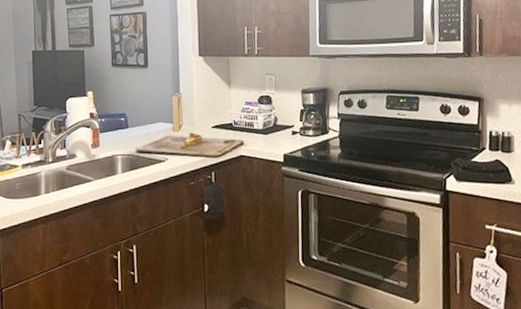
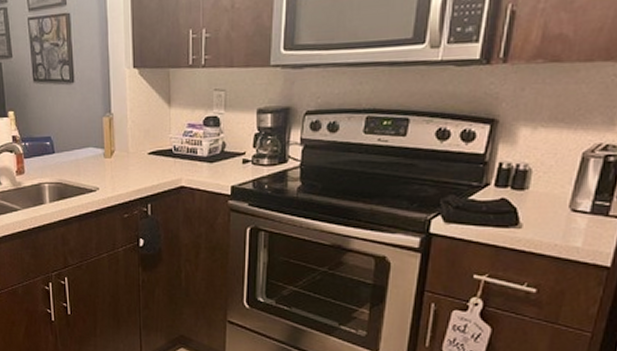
cutting board: present [135,132,245,157] -> none [62,159,186,188]

